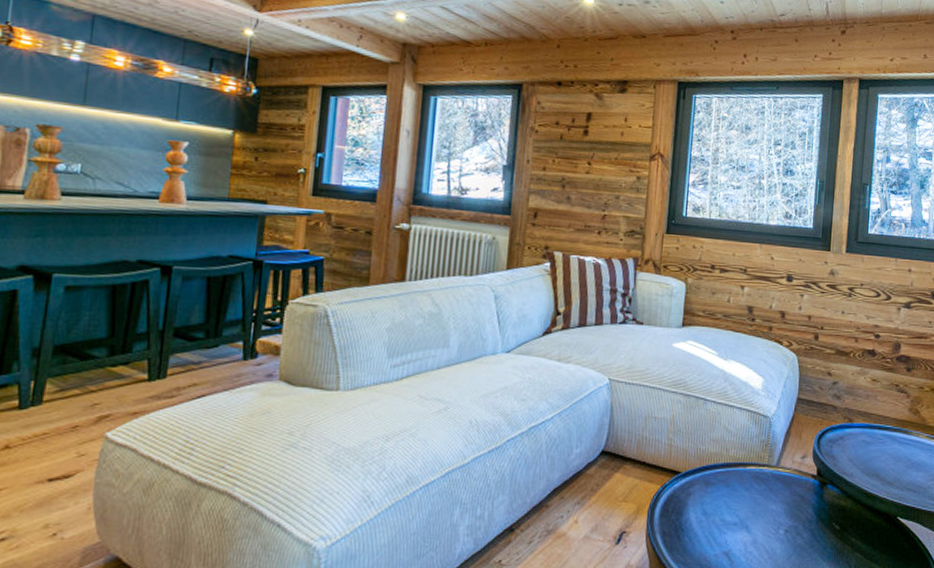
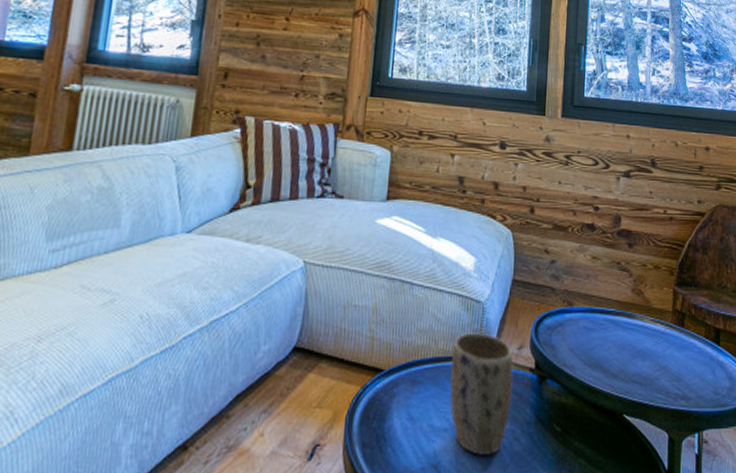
plant pot: none [739,443,797,547] -> present [450,332,514,457]

